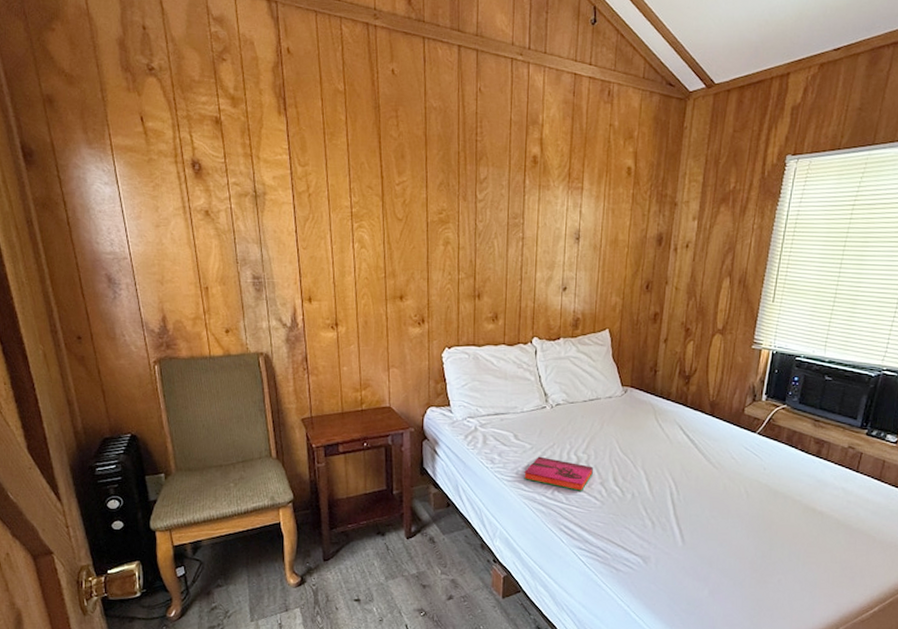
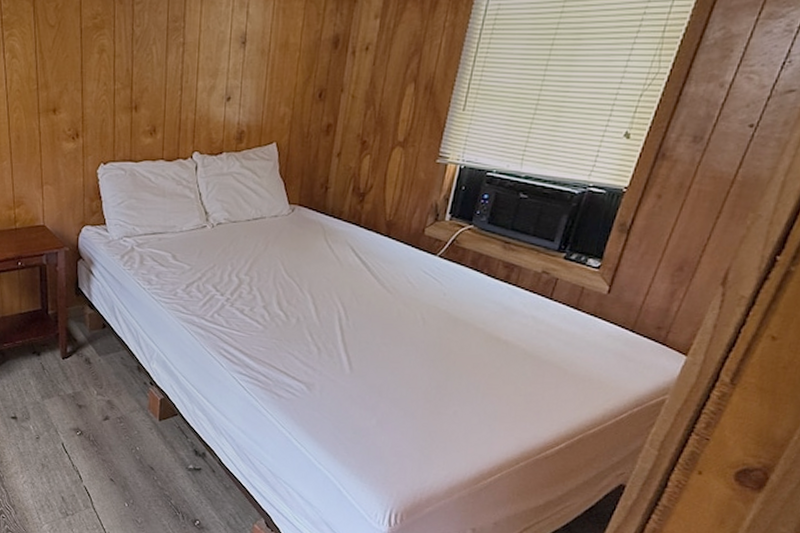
hardback book: present [524,456,593,491] -> none [182,278,256,315]

